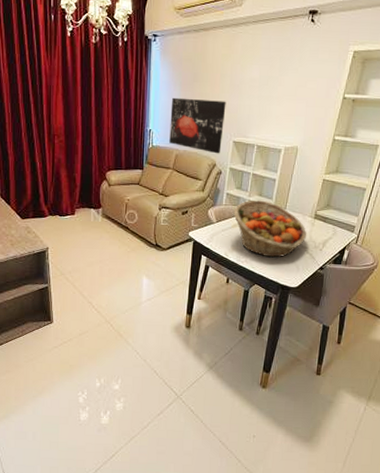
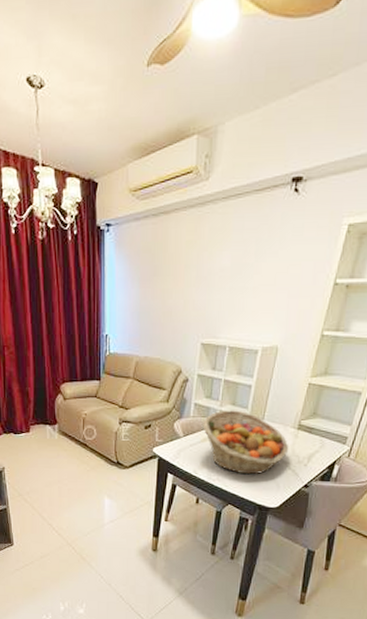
wall art: present [169,97,226,154] -> none [128,296,192,359]

